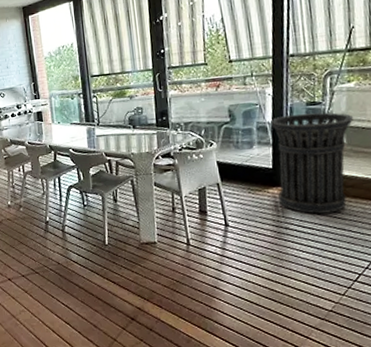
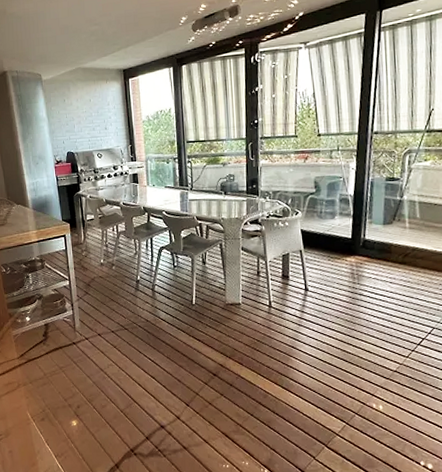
trash can: present [271,112,354,214] -> none [353,188,428,282]

